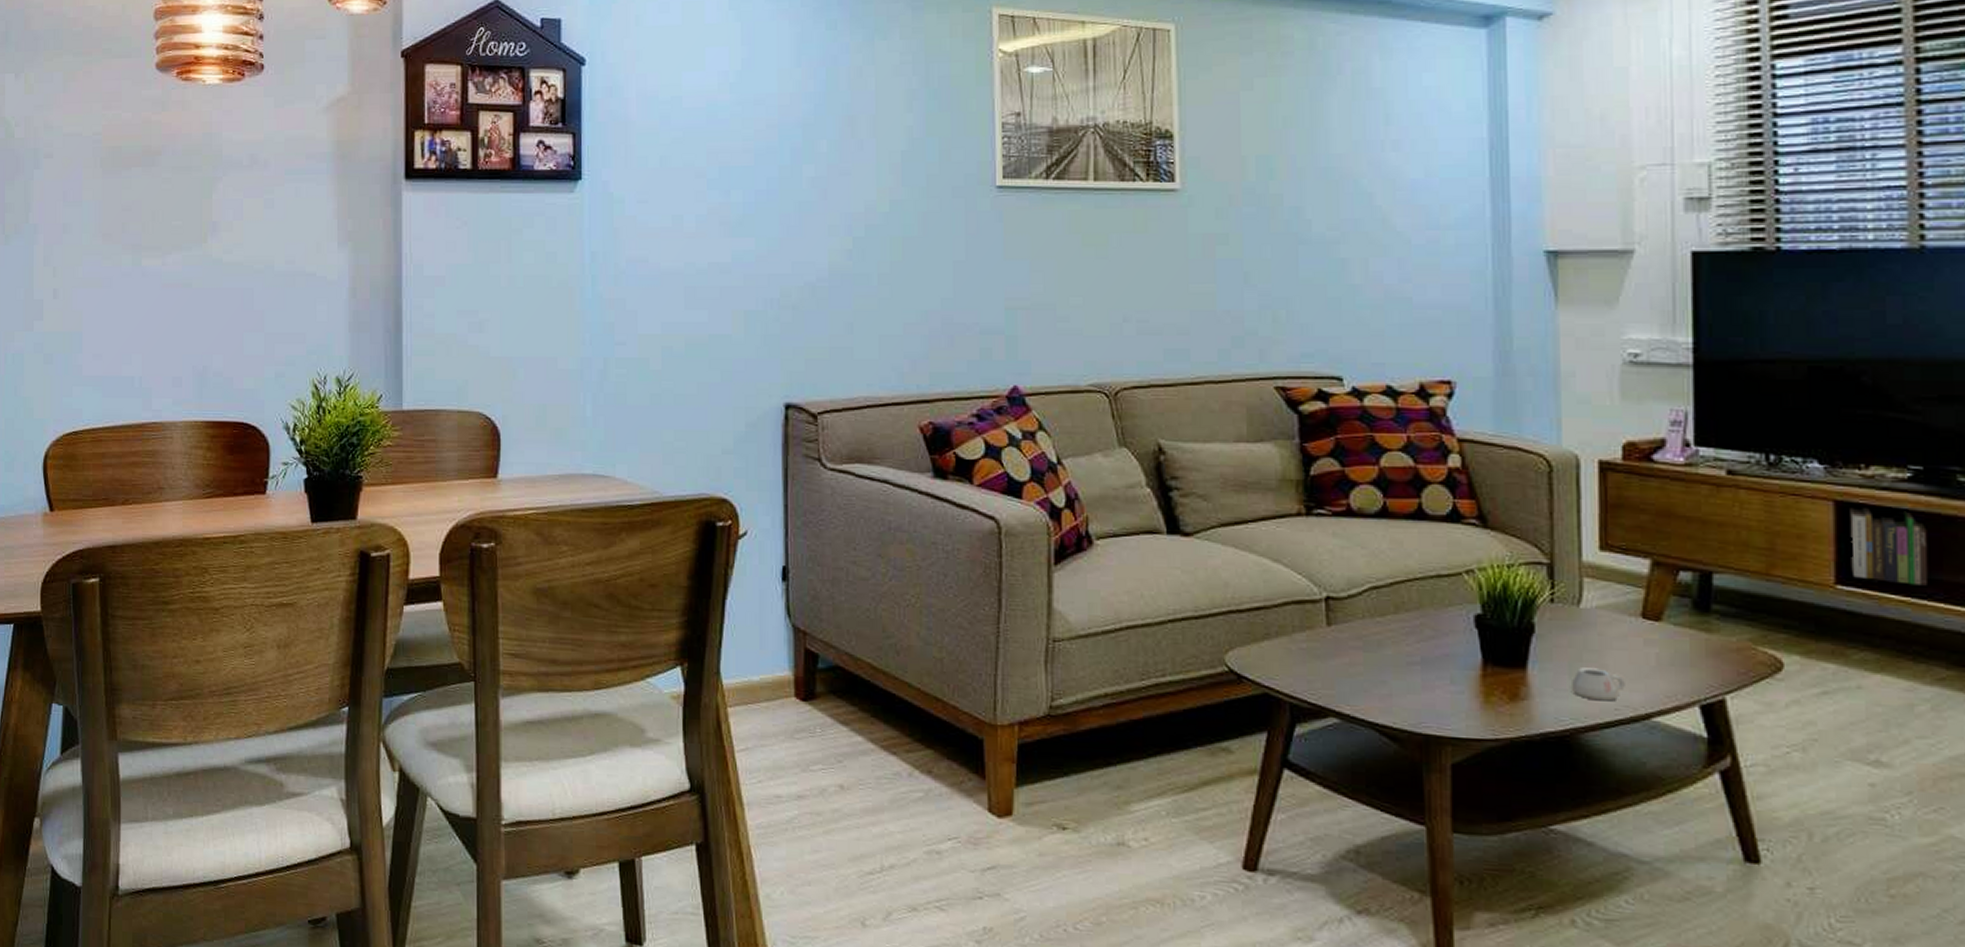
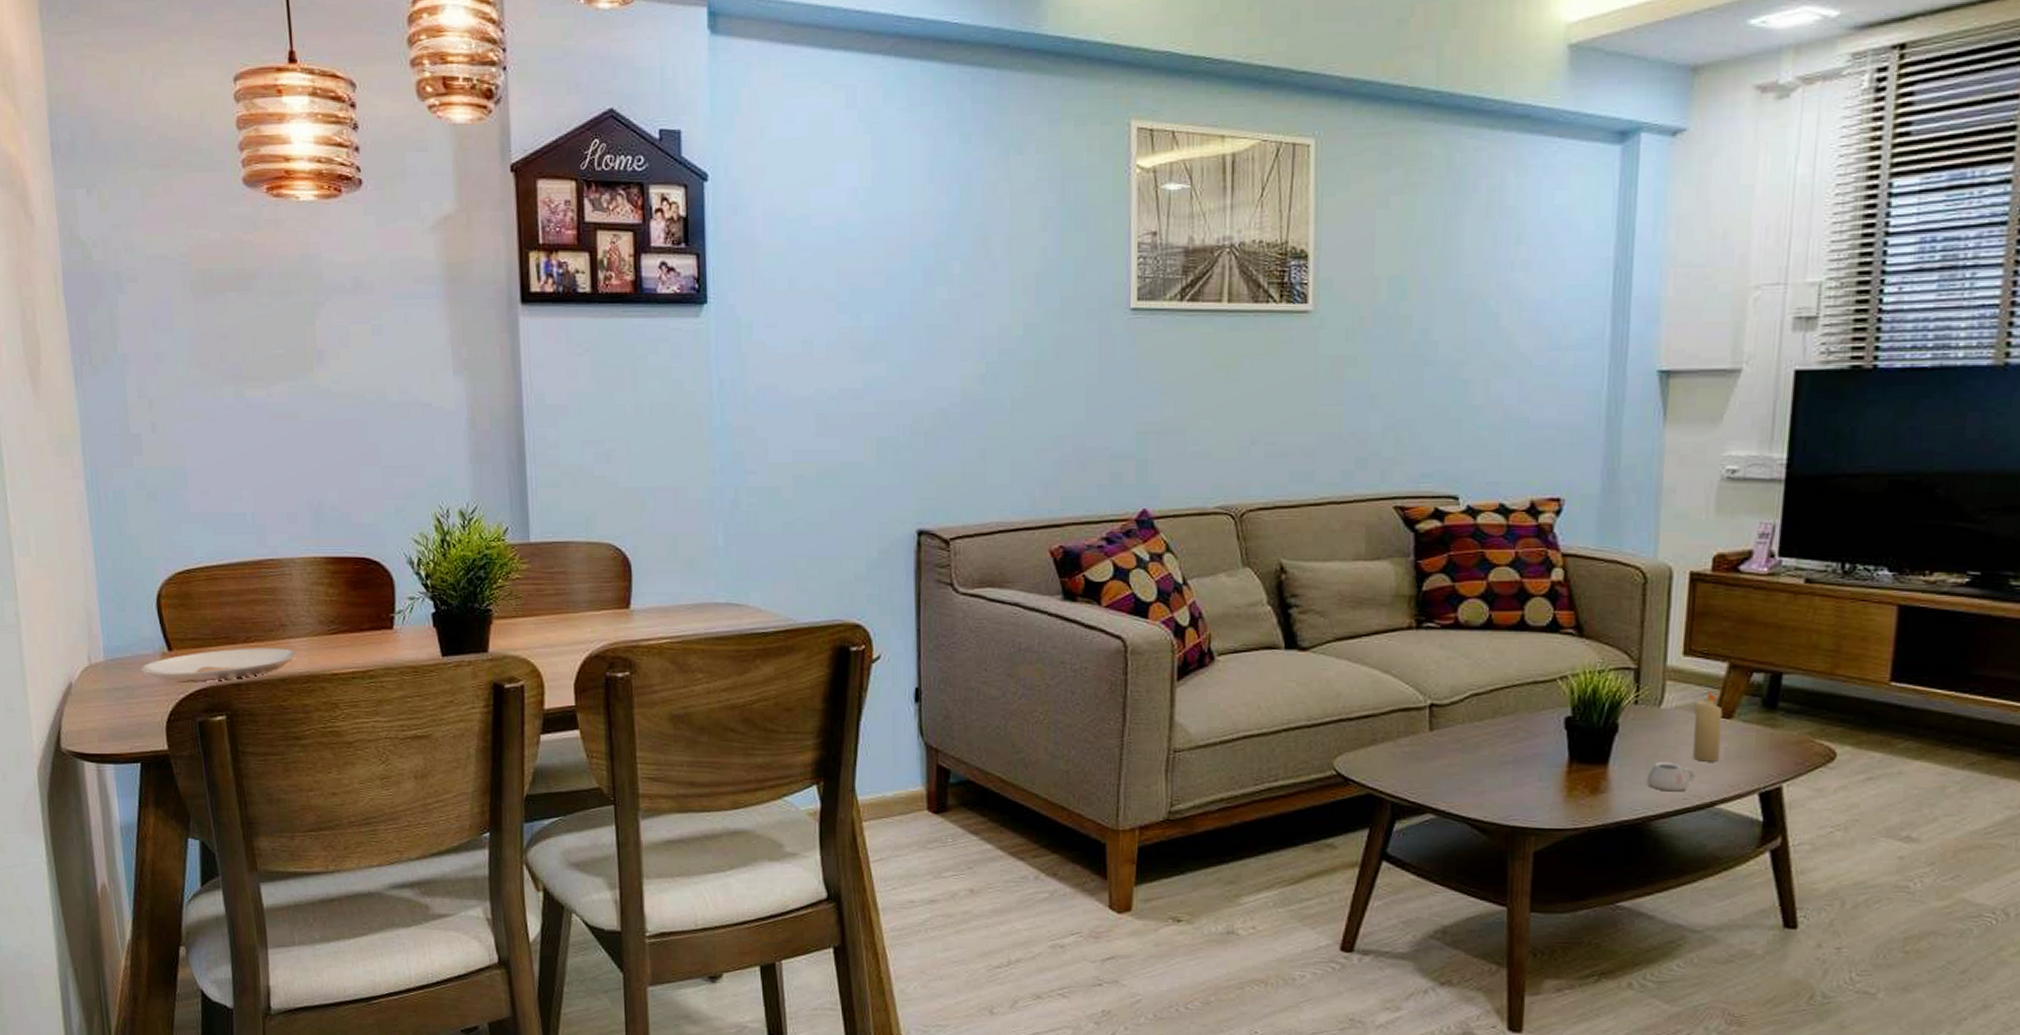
plate: none [23,510,171,544] -> present [141,648,296,683]
candle: none [1617,589,1651,669] -> present [1693,690,1723,762]
books: present [1849,508,1929,586] -> none [1906,611,1977,681]

